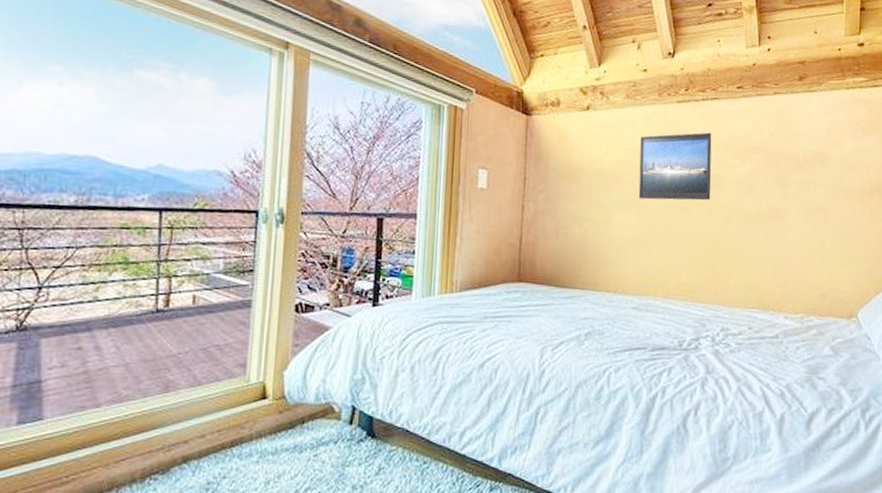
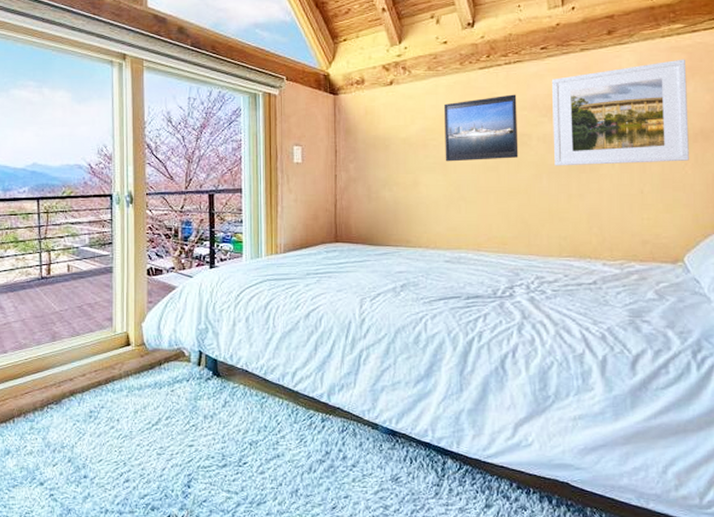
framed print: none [744,112,867,215] -> present [551,59,689,166]

